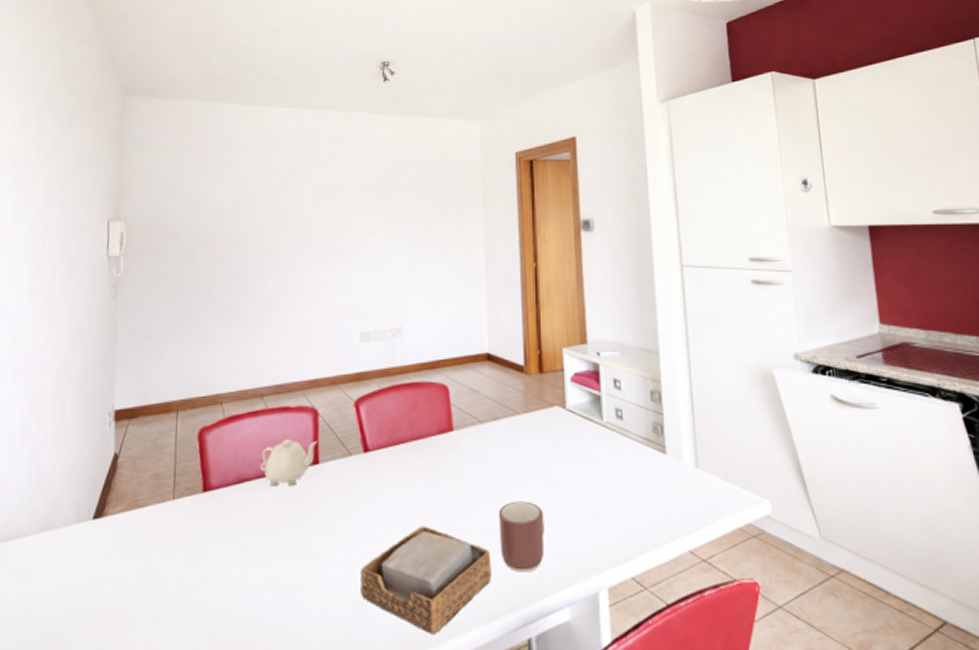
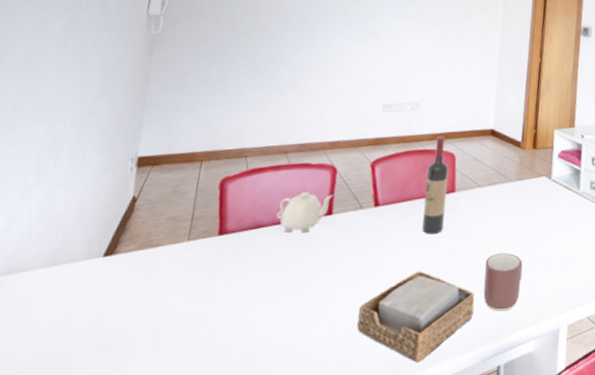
wine bottle: none [418,365,444,482] -> present [422,136,449,235]

